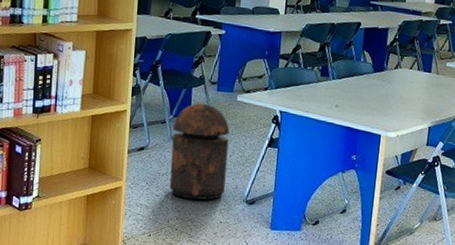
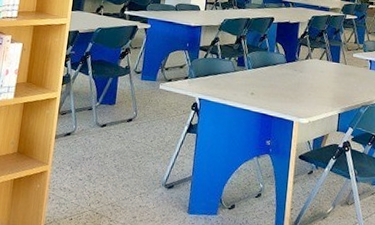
trash can: present [169,102,230,200] -> none [92,90,152,184]

